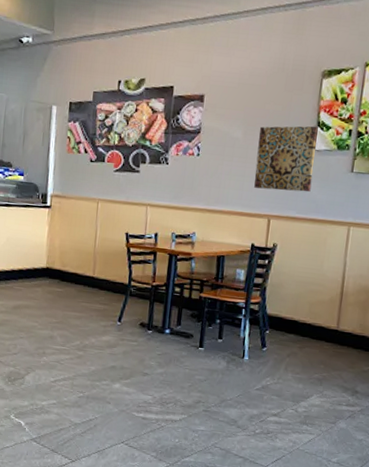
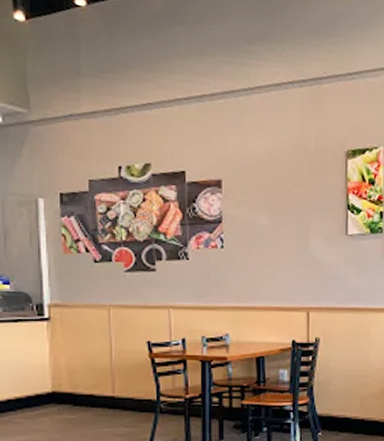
wall art: present [254,126,318,192] -> none [286,209,349,280]

